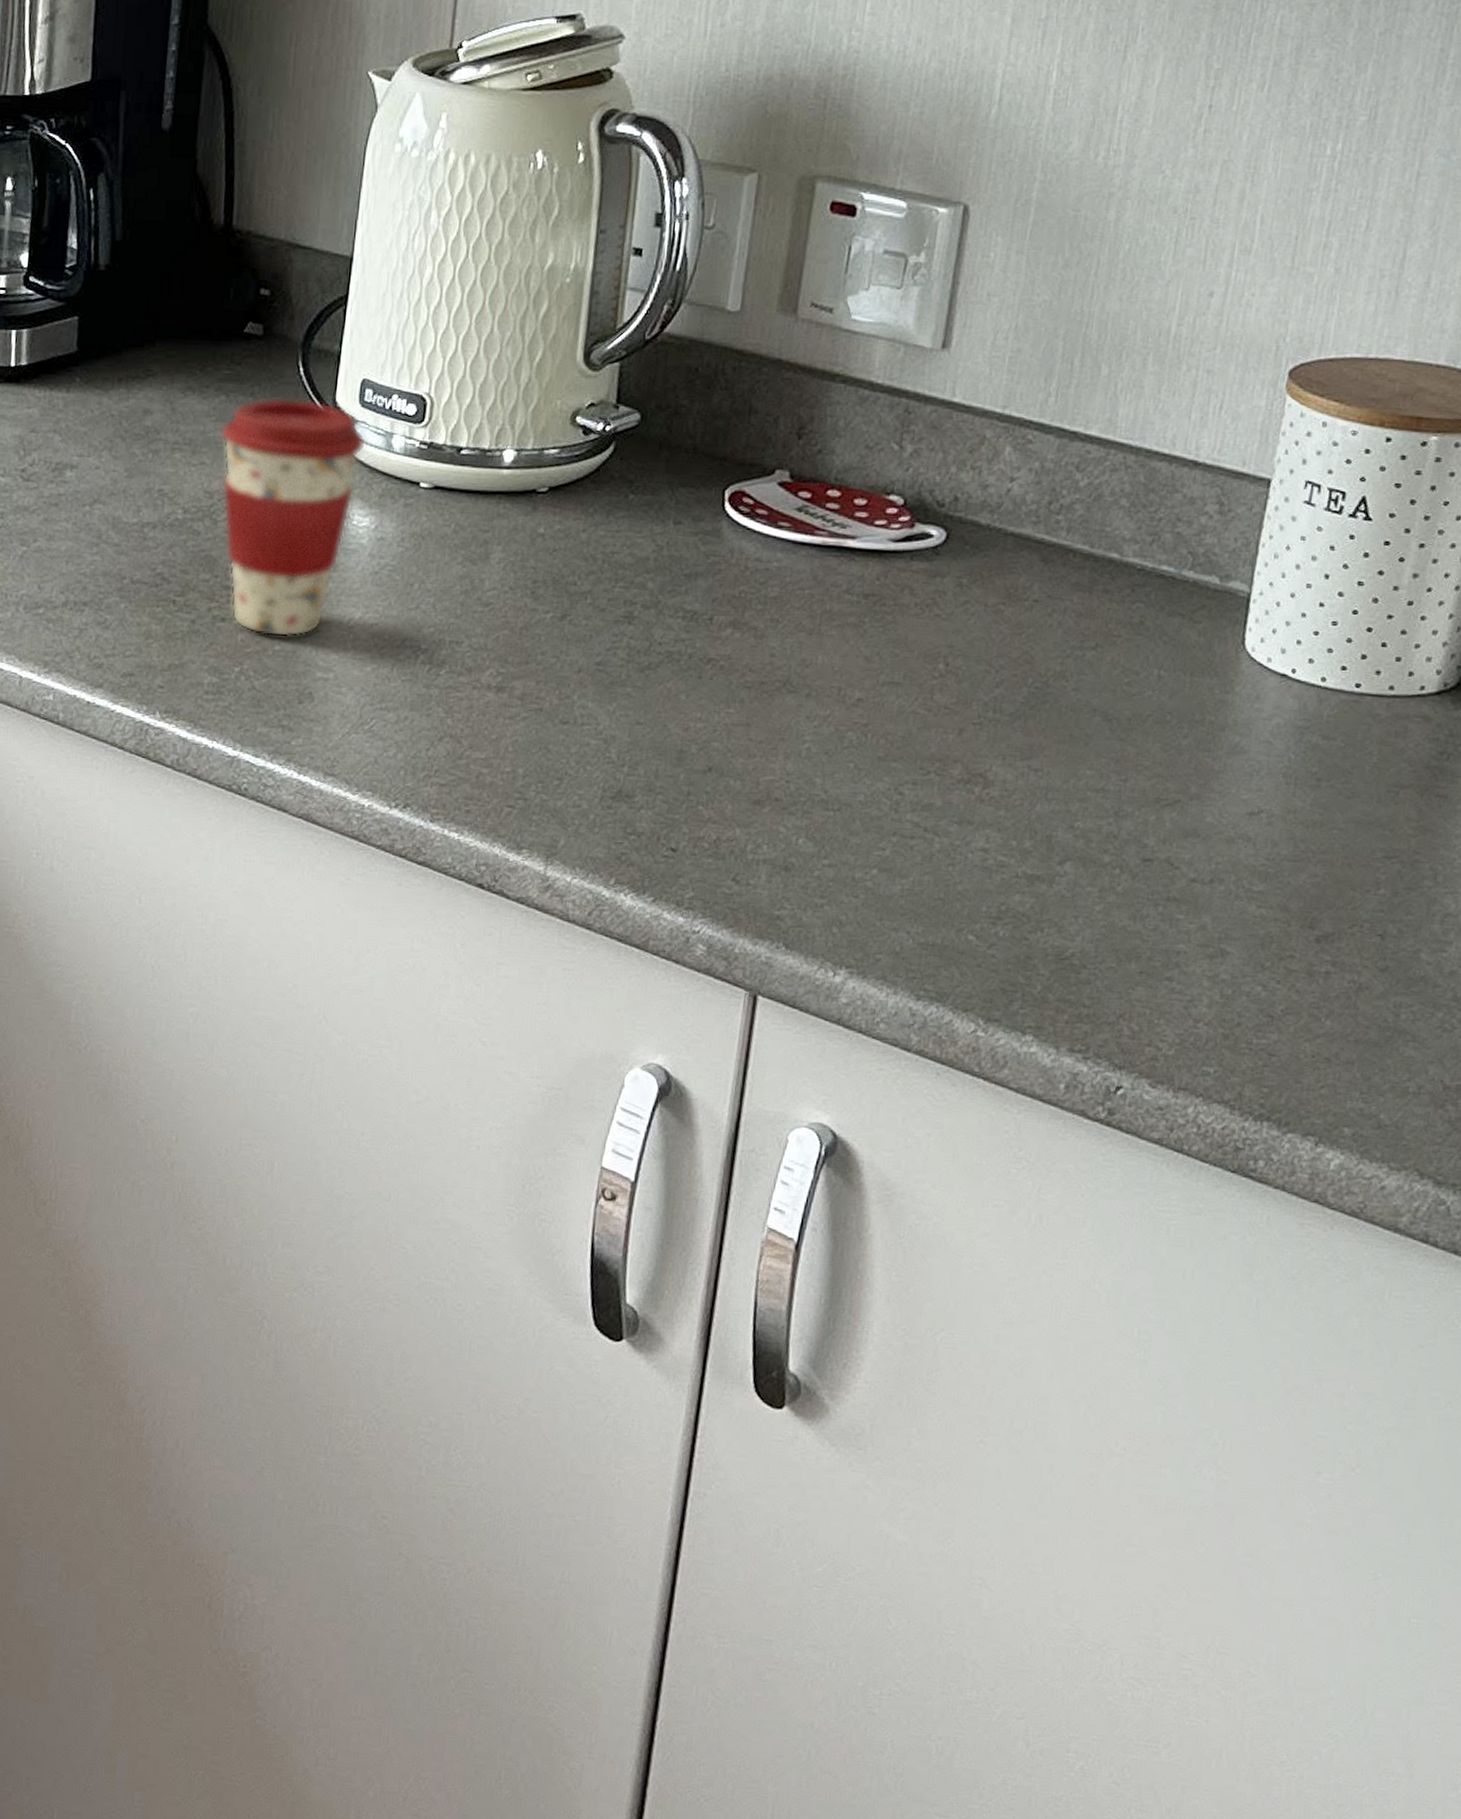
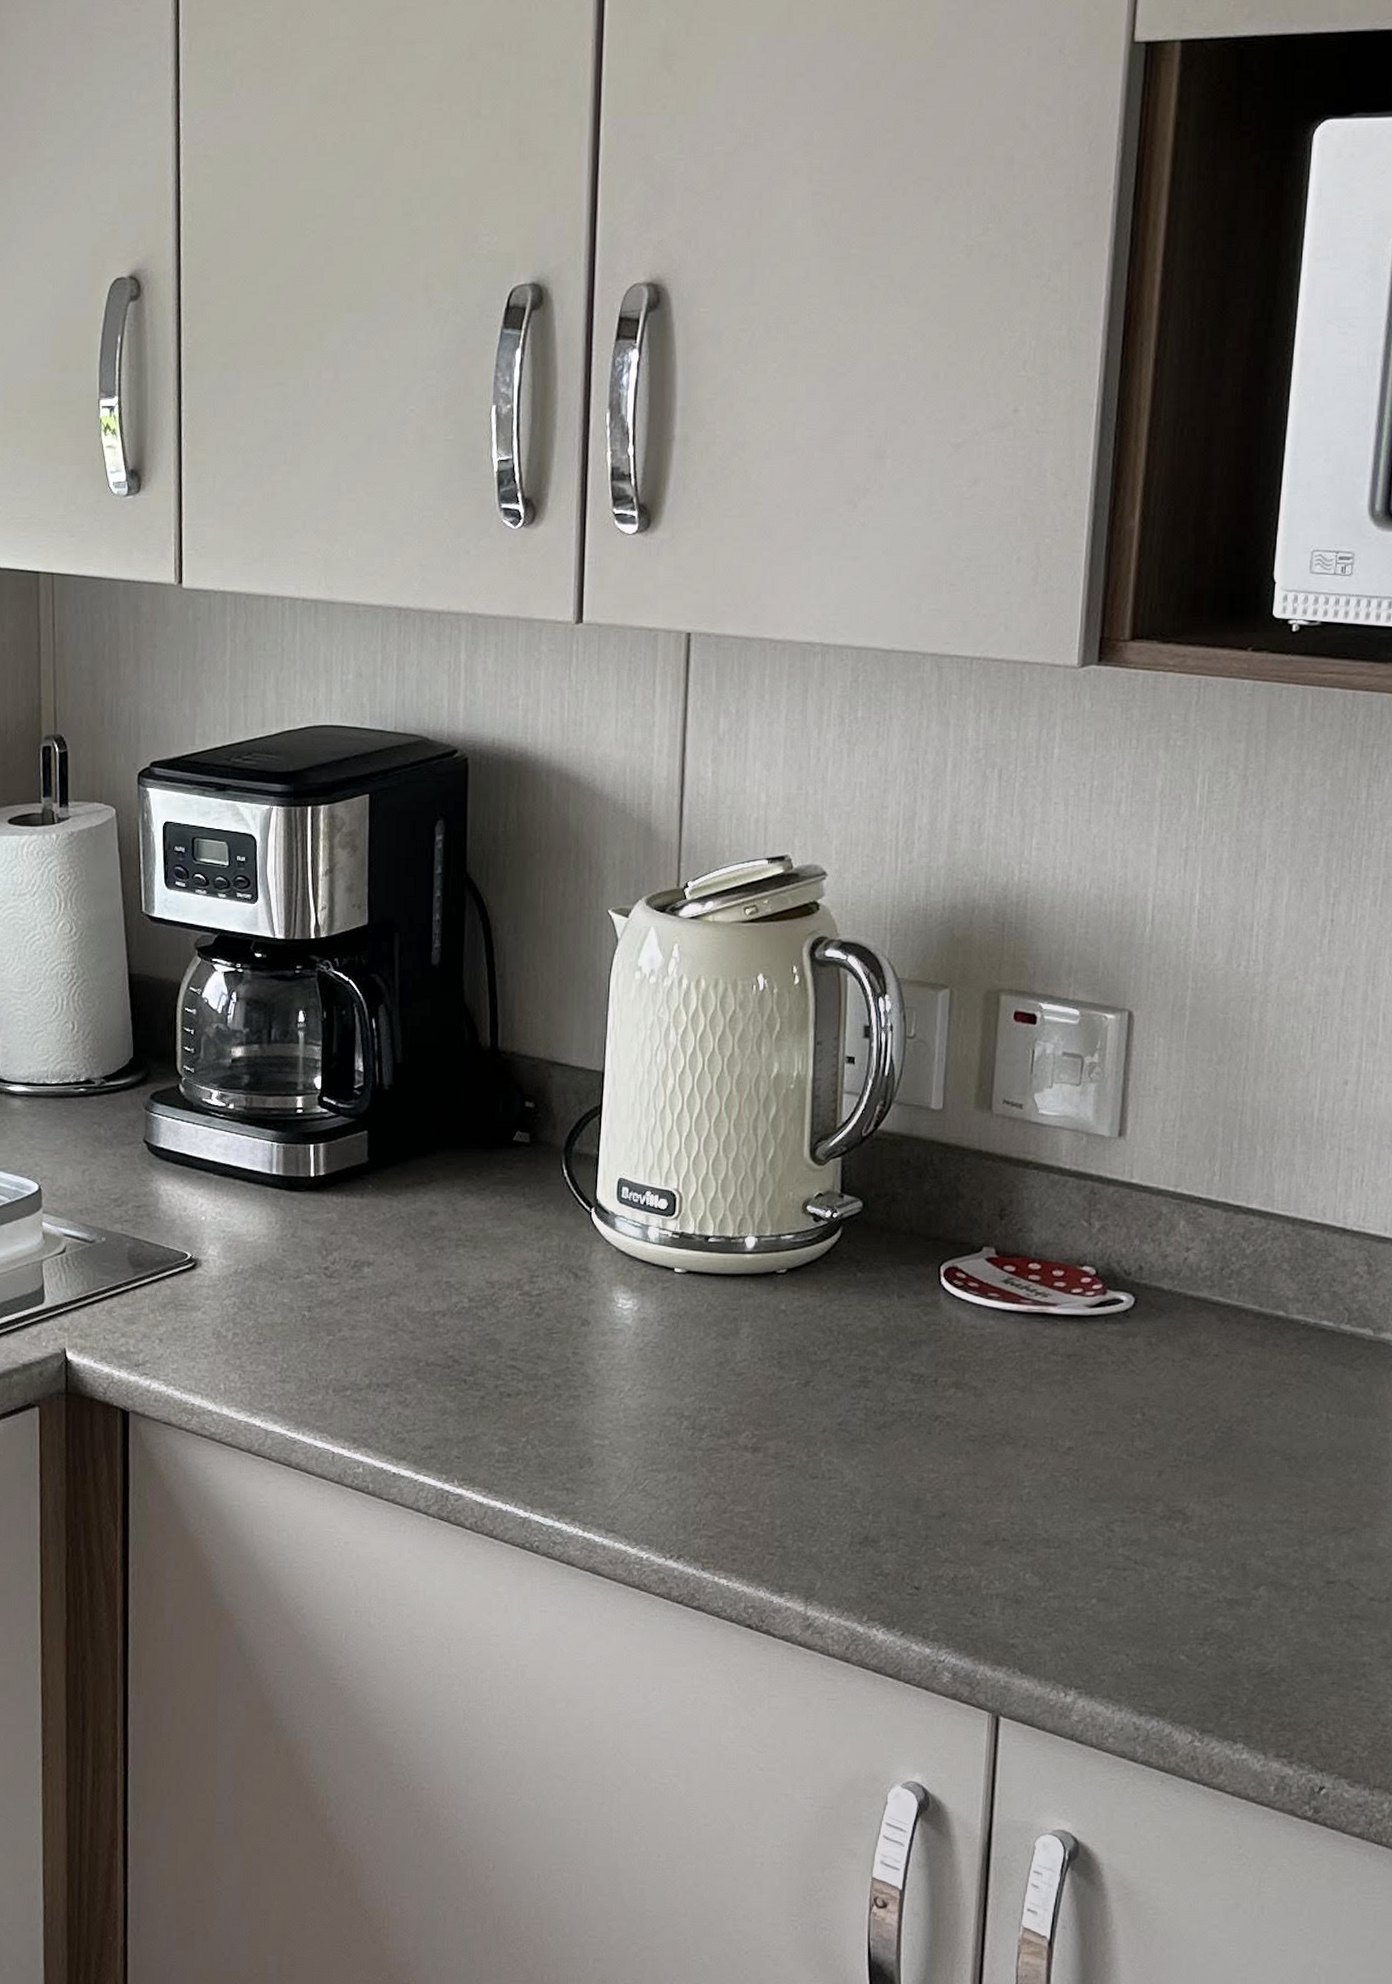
coffee cup: present [219,397,367,638] -> none [496,1197,626,1410]

